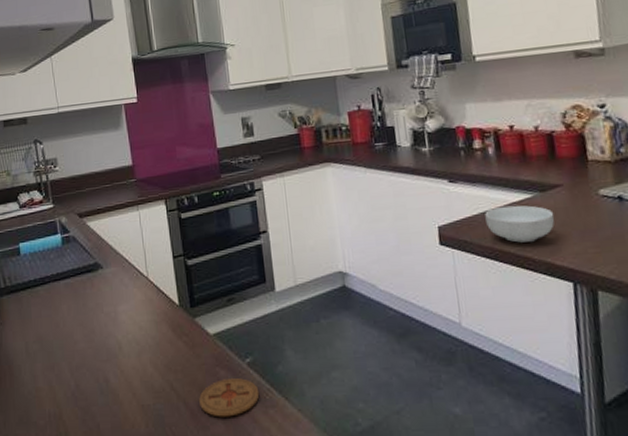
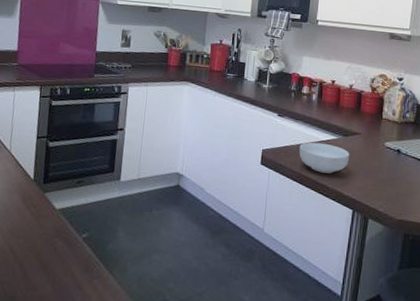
coaster: present [199,378,260,417] -> none [33,249,89,282]

